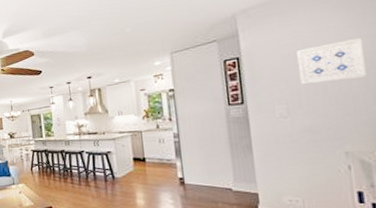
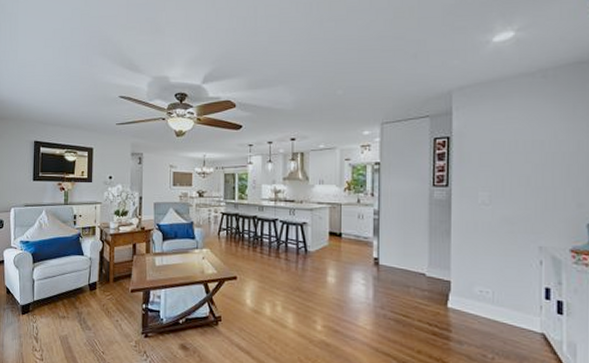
wall art: present [297,38,366,85] -> none [506,132,569,174]

